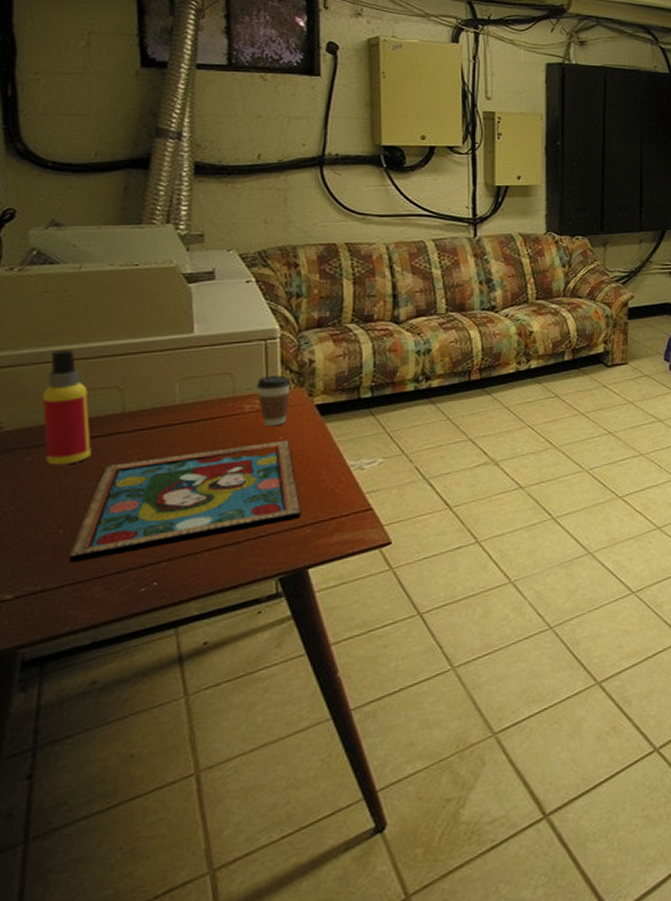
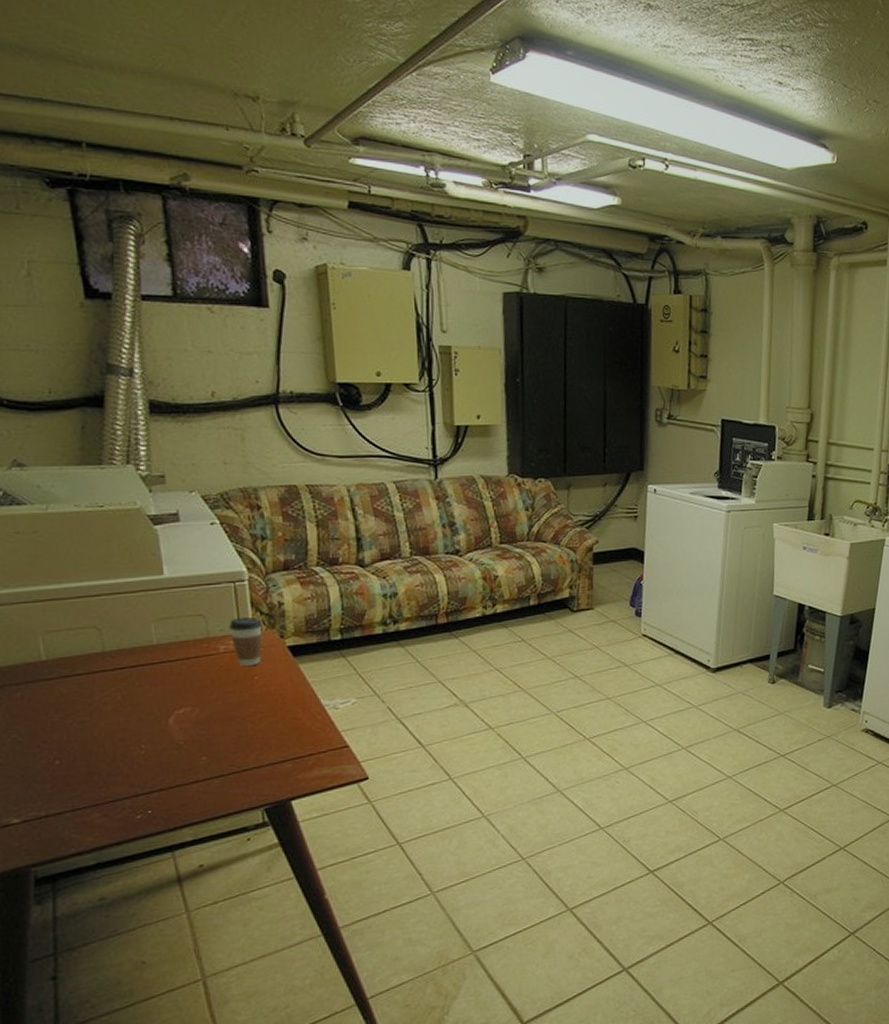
spray bottle: present [42,349,91,466] -> none [25,590,77,701]
framed painting: present [69,439,301,564] -> none [67,679,281,792]

